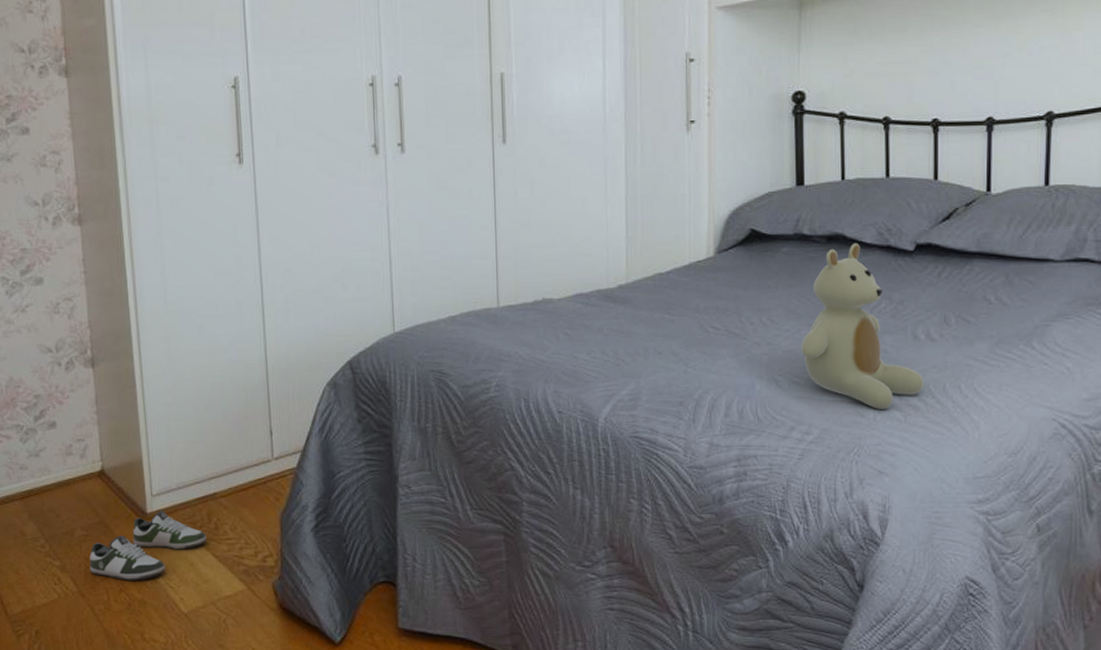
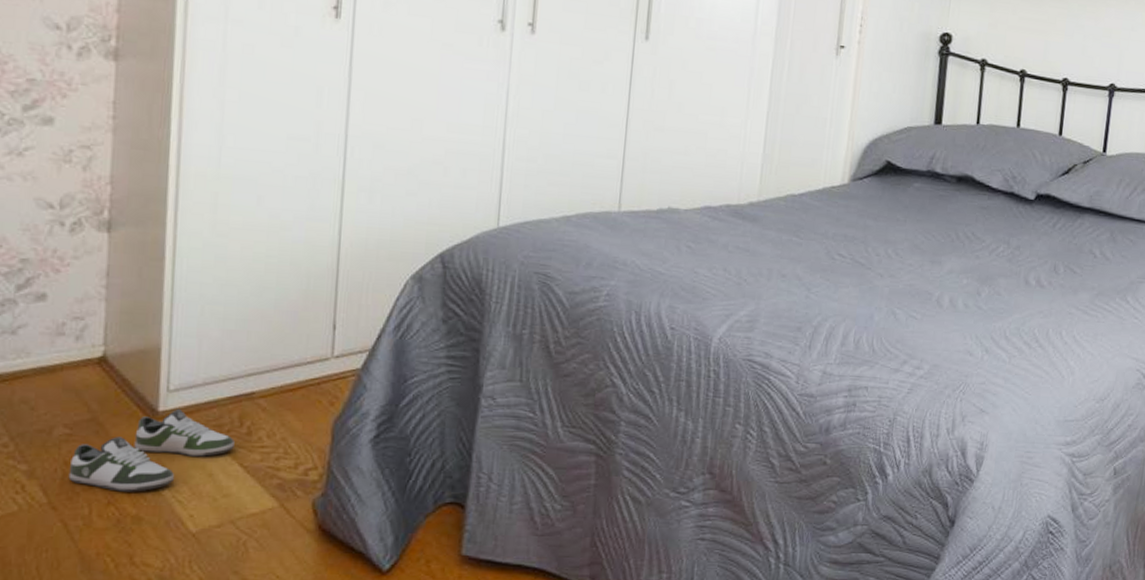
stuffed bear: present [801,243,924,409] -> none [921,186,1030,350]

